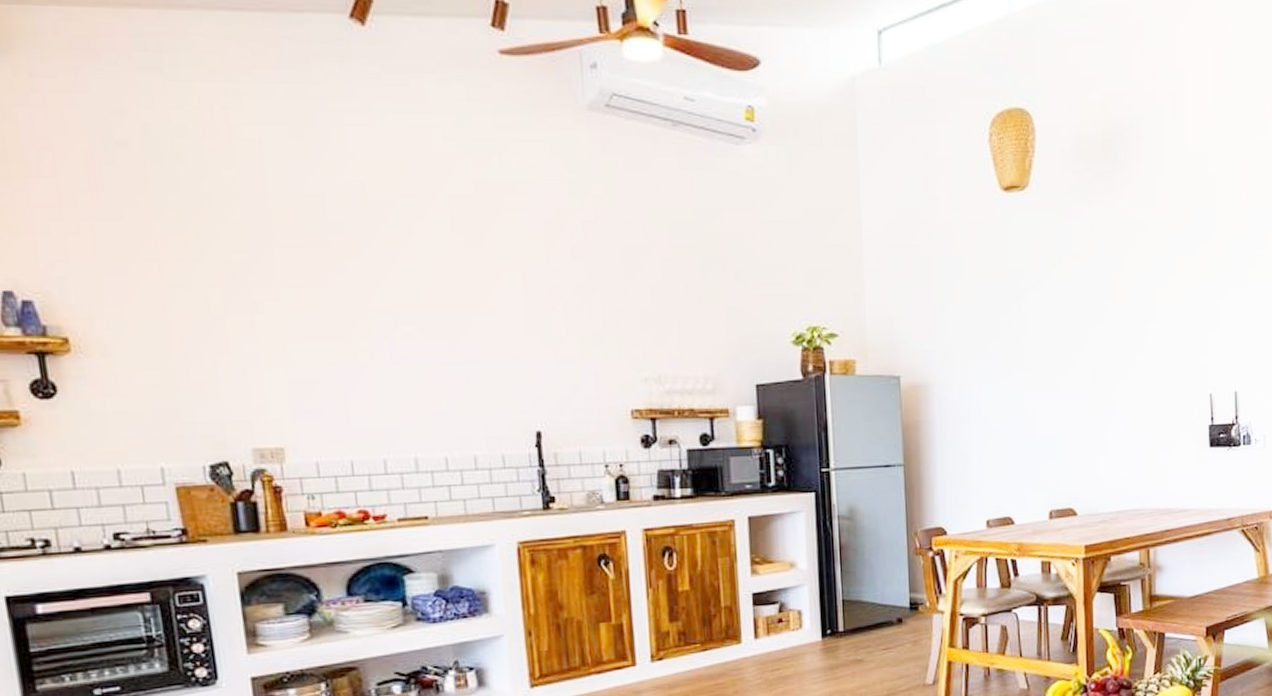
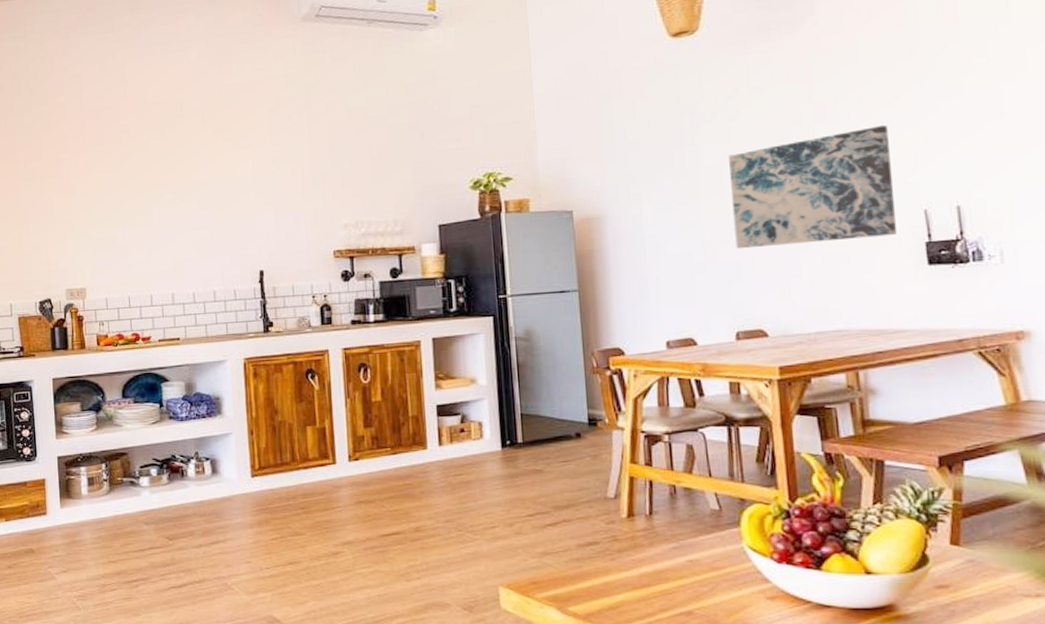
wall art: none [1051,308,1188,426] -> present [729,125,898,249]

